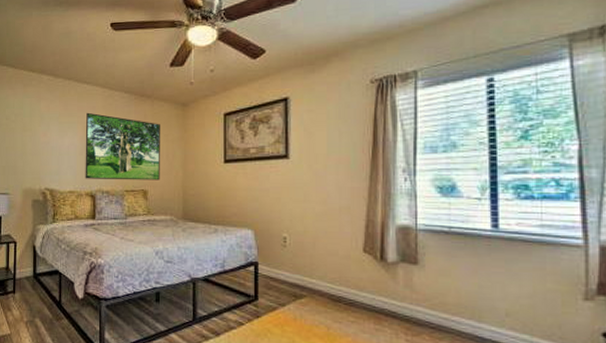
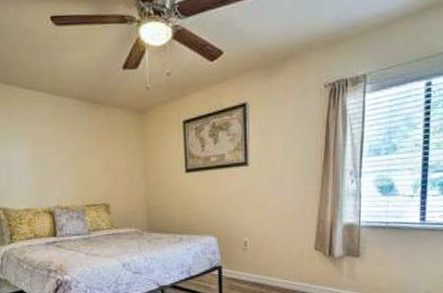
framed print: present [85,112,160,181] -> none [34,122,121,195]

